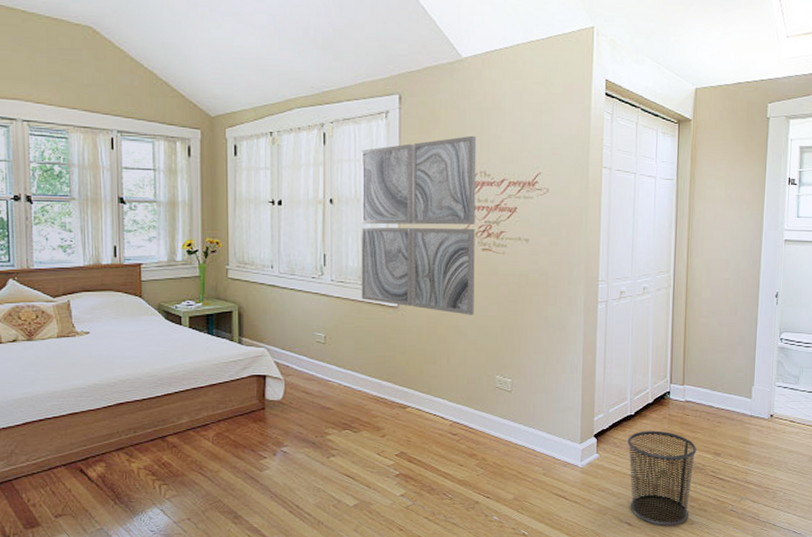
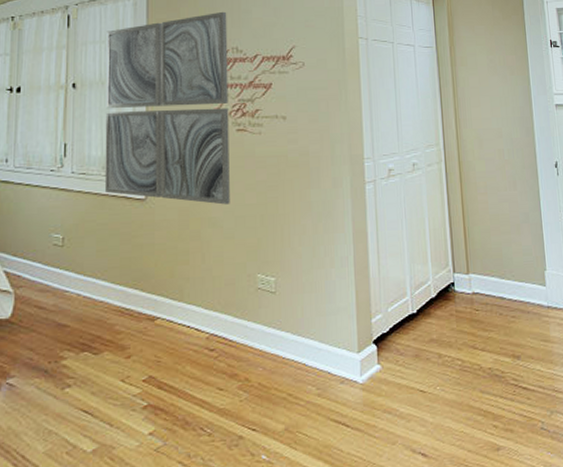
waste bin: present [627,430,697,526] -> none [412,331,494,455]

